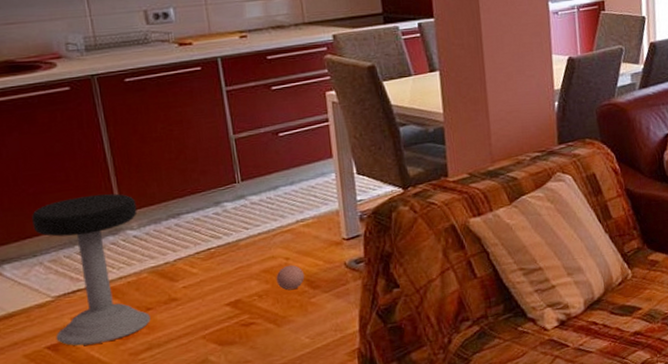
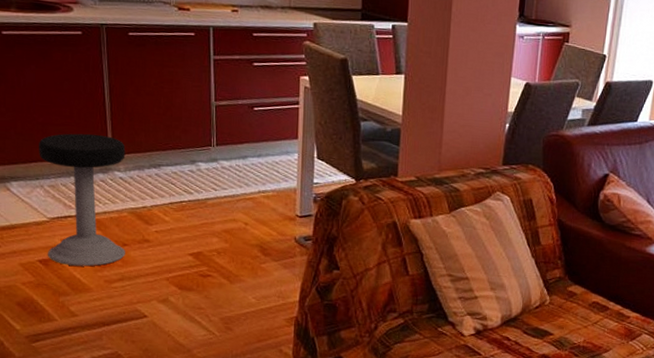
ball: present [276,264,305,291] -> none [234,230,259,253]

